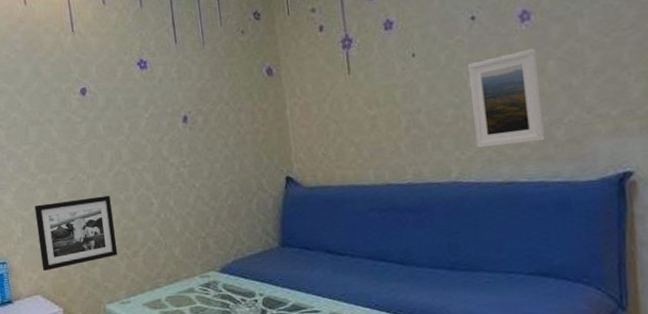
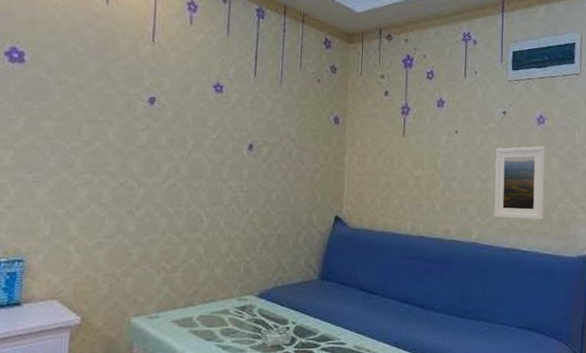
picture frame: present [34,195,118,271] -> none [66,204,159,275]

